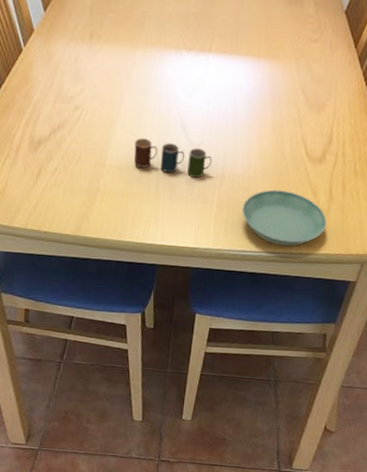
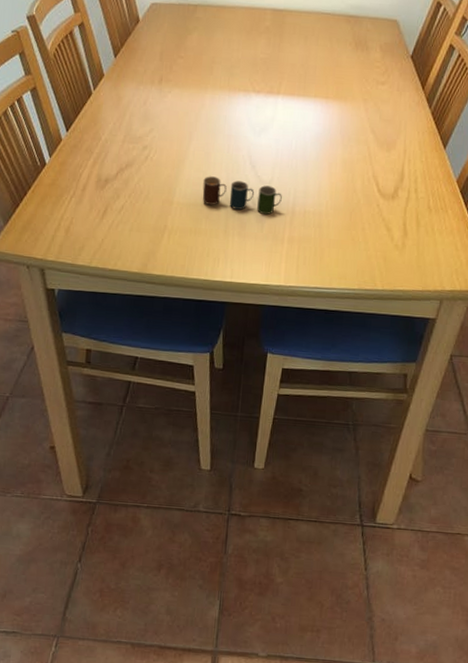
saucer: present [242,189,327,247] -> none [314,225,402,283]

